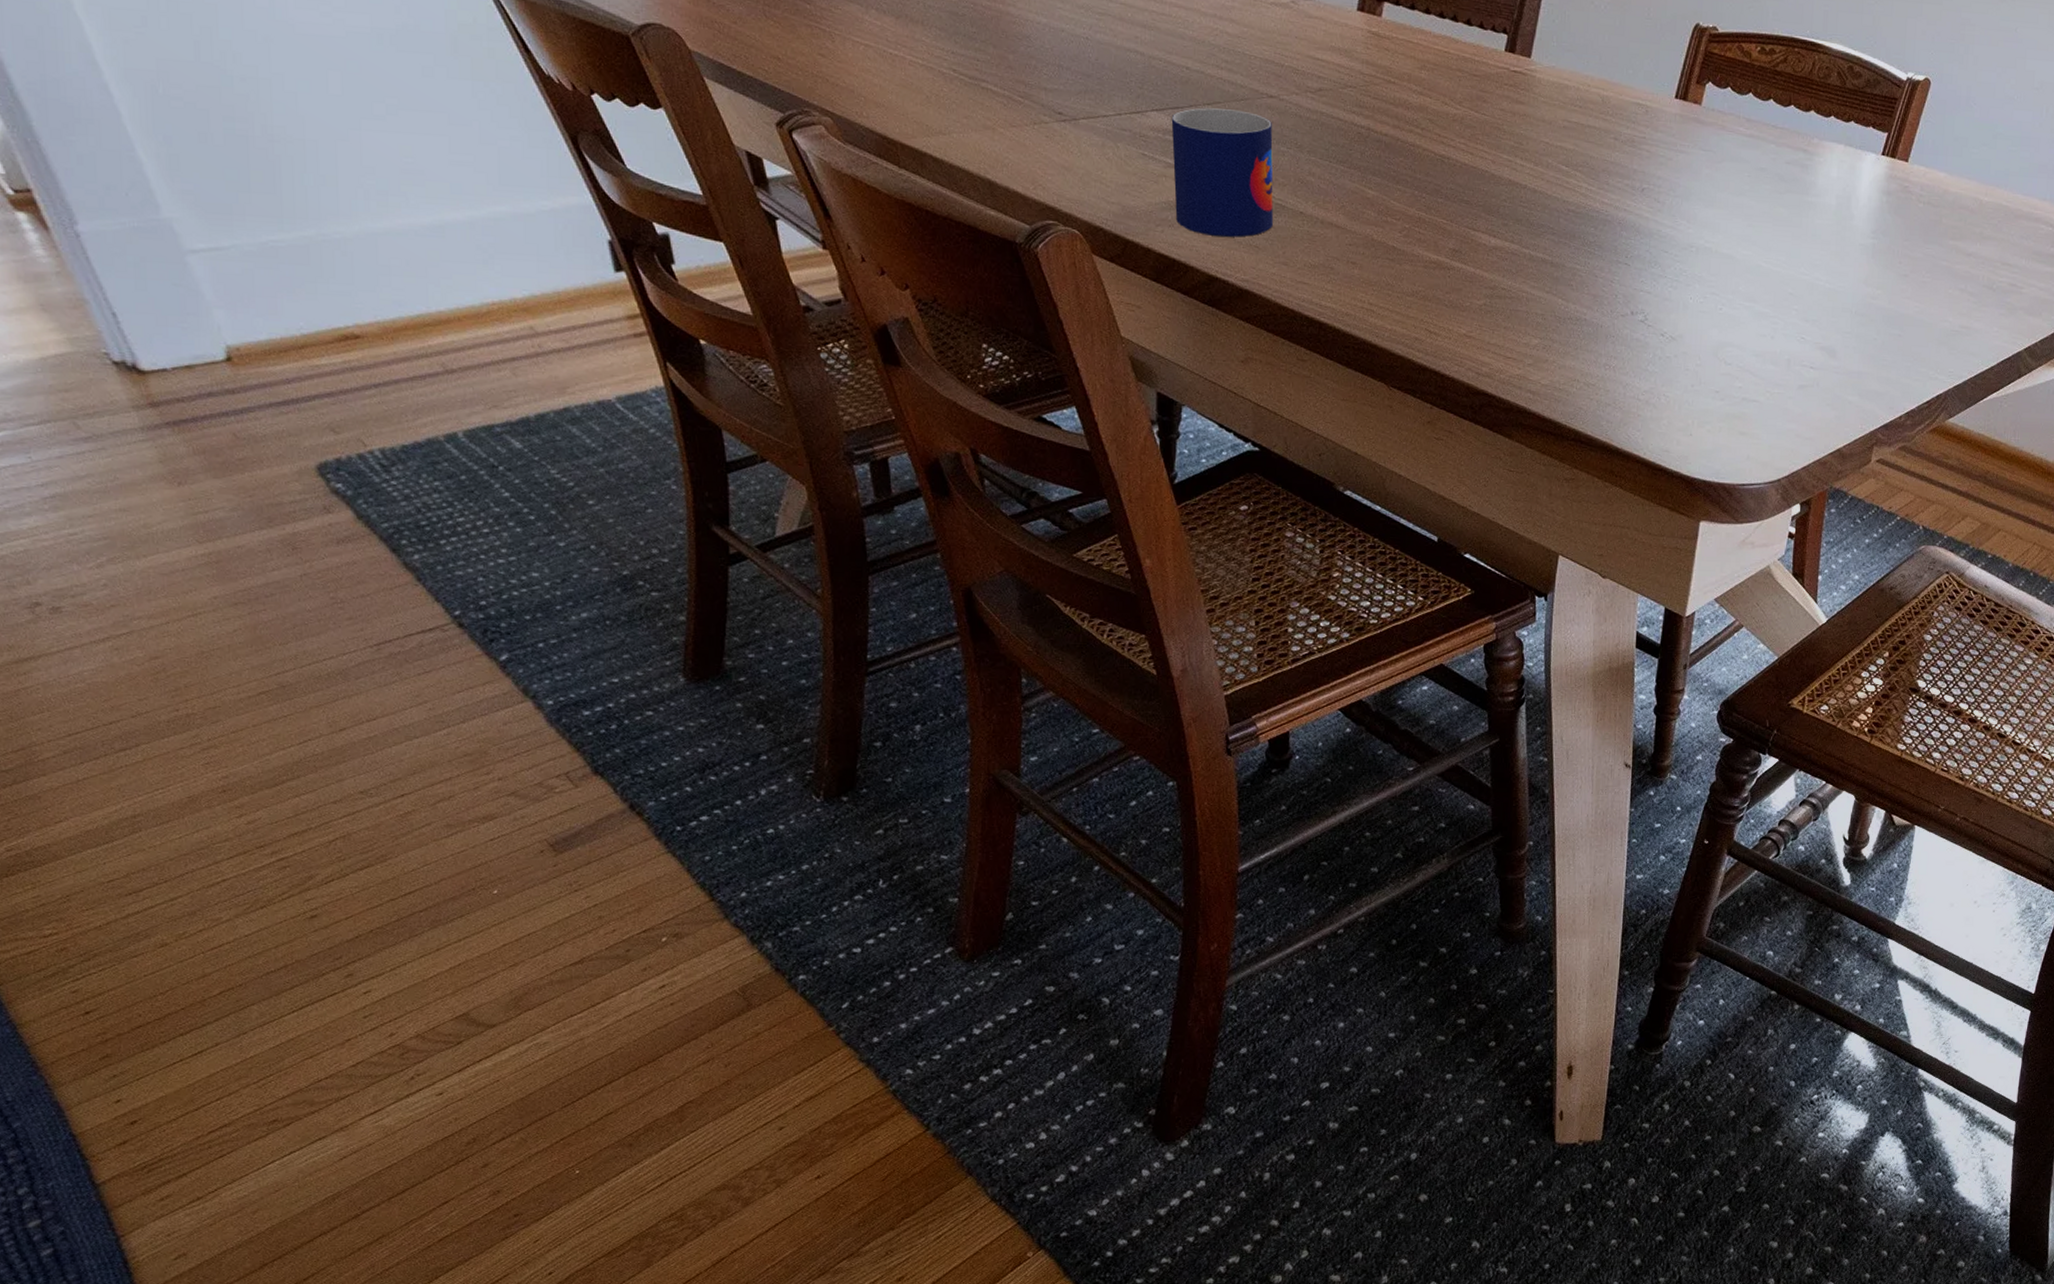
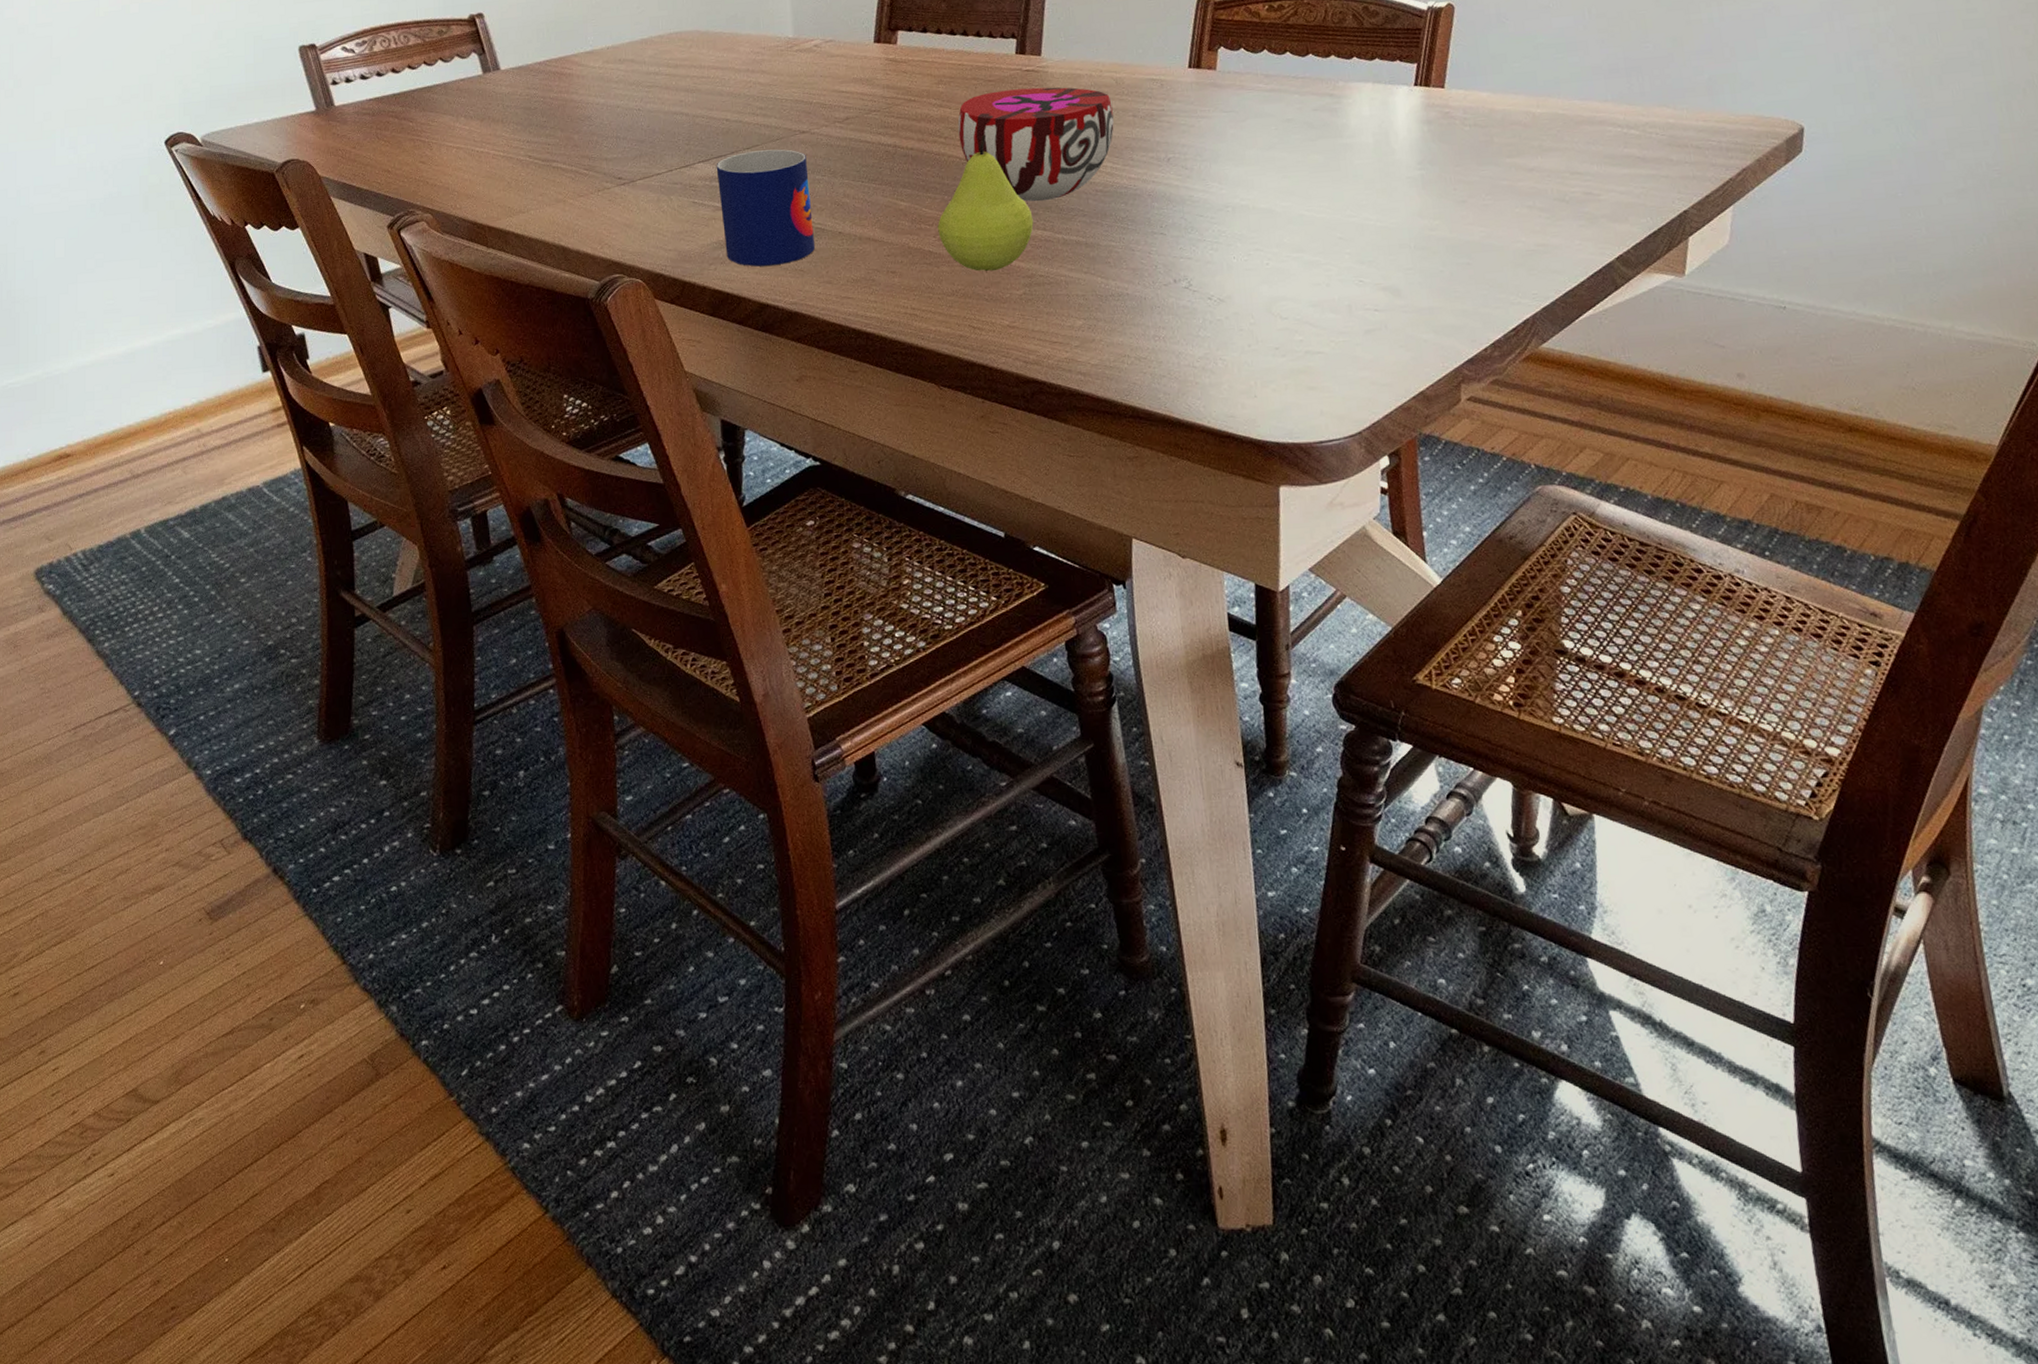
fruit: none [1404,132,1502,277] -> present [938,134,1034,272]
decorative bowl: none [1436,87,1595,213] -> present [957,87,1114,202]

